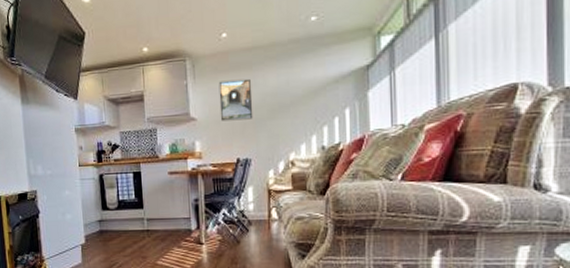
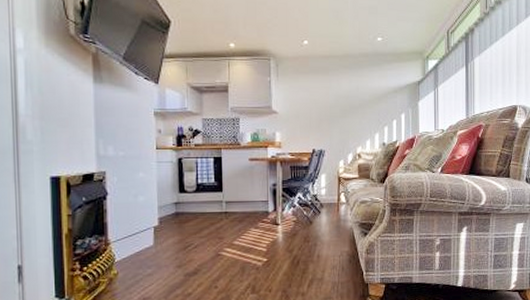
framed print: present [218,78,253,121] -> none [299,81,328,116]

